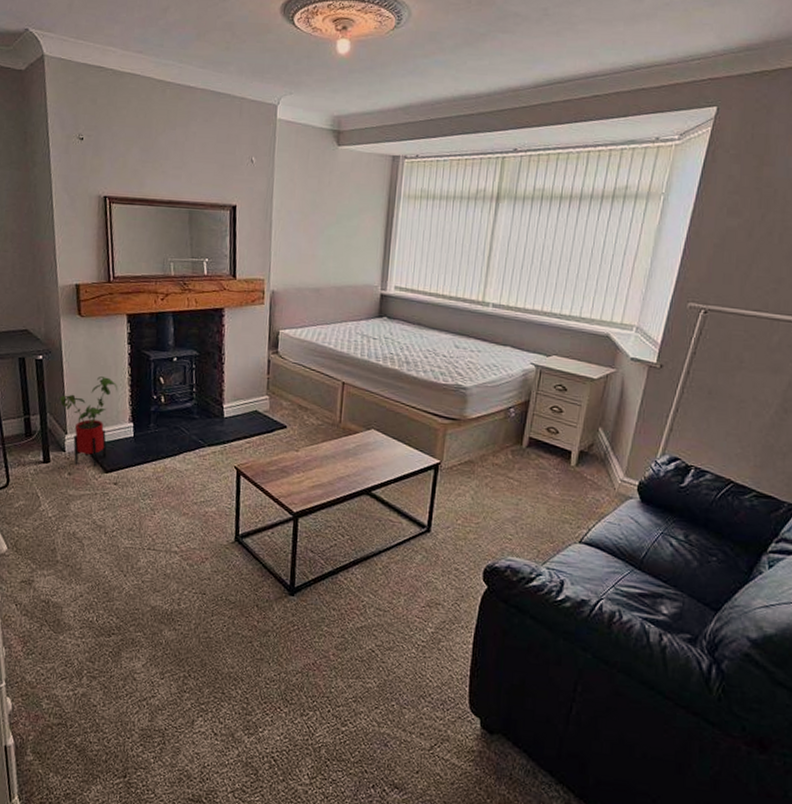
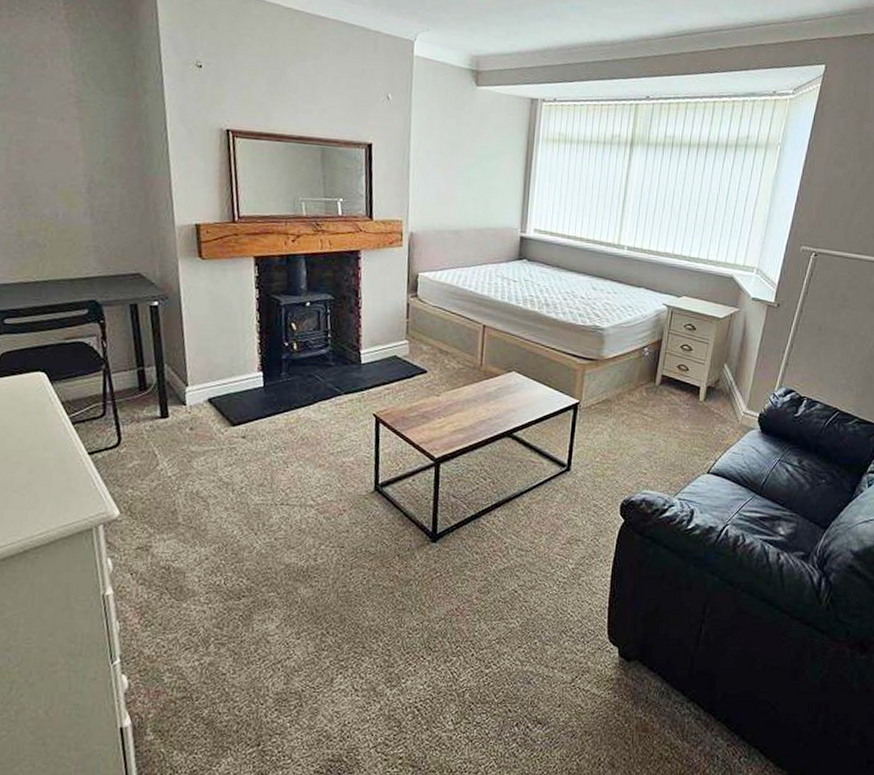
house plant: present [59,376,118,467] -> none [178,323,246,420]

